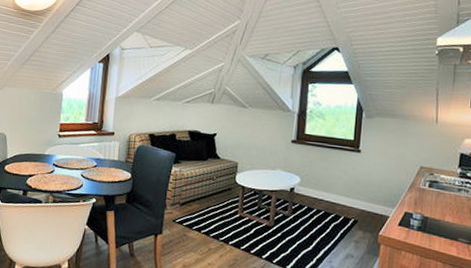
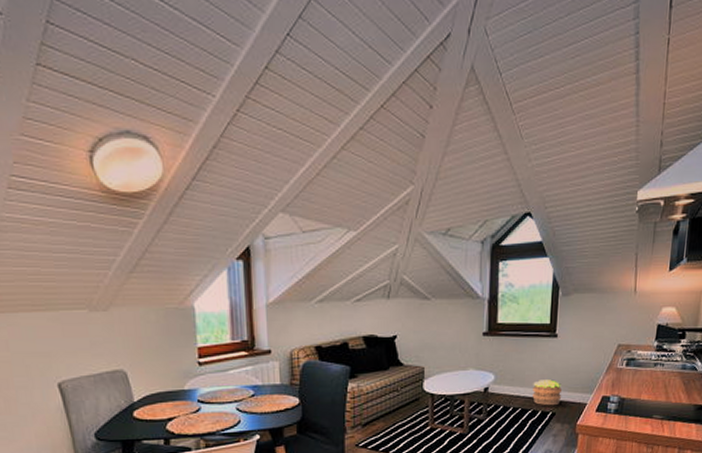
potted plant: none [335,188,365,214] -> present [532,379,562,406]

